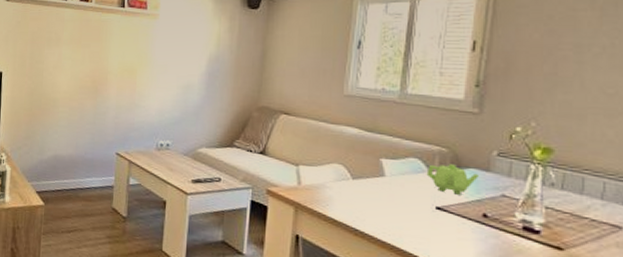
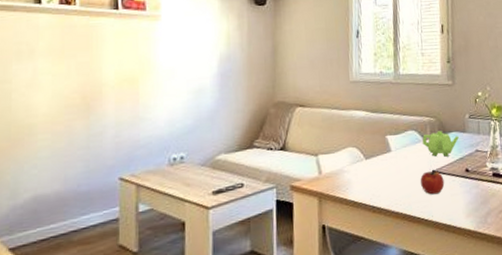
fruit: none [419,205,451,234] -> present [420,169,445,195]

